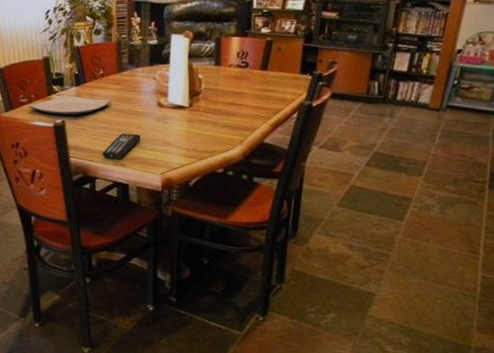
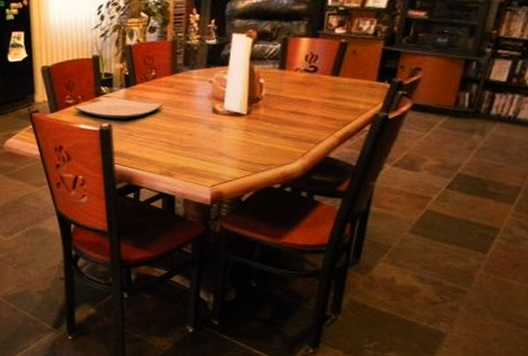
remote control: present [102,133,141,159] -> none [149,140,192,168]

